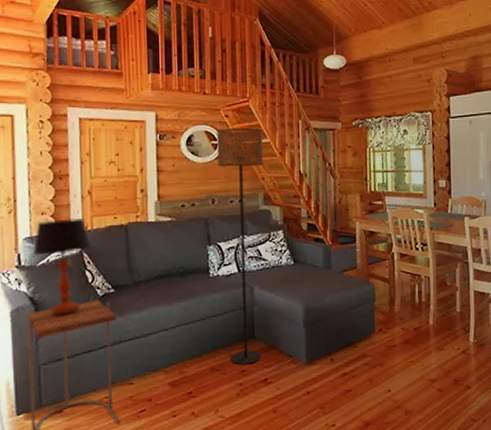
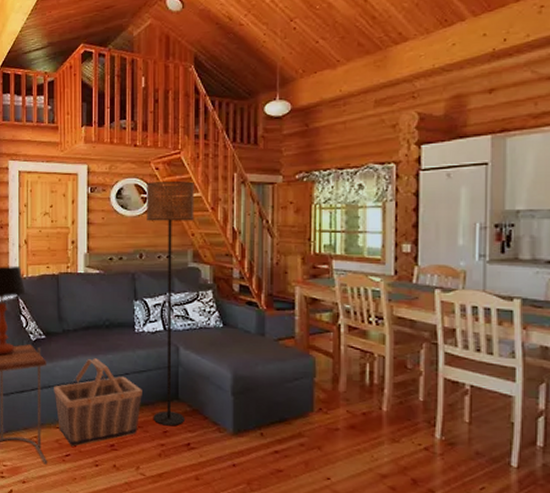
basket: none [125,307,219,401] -> present [54,358,142,447]

